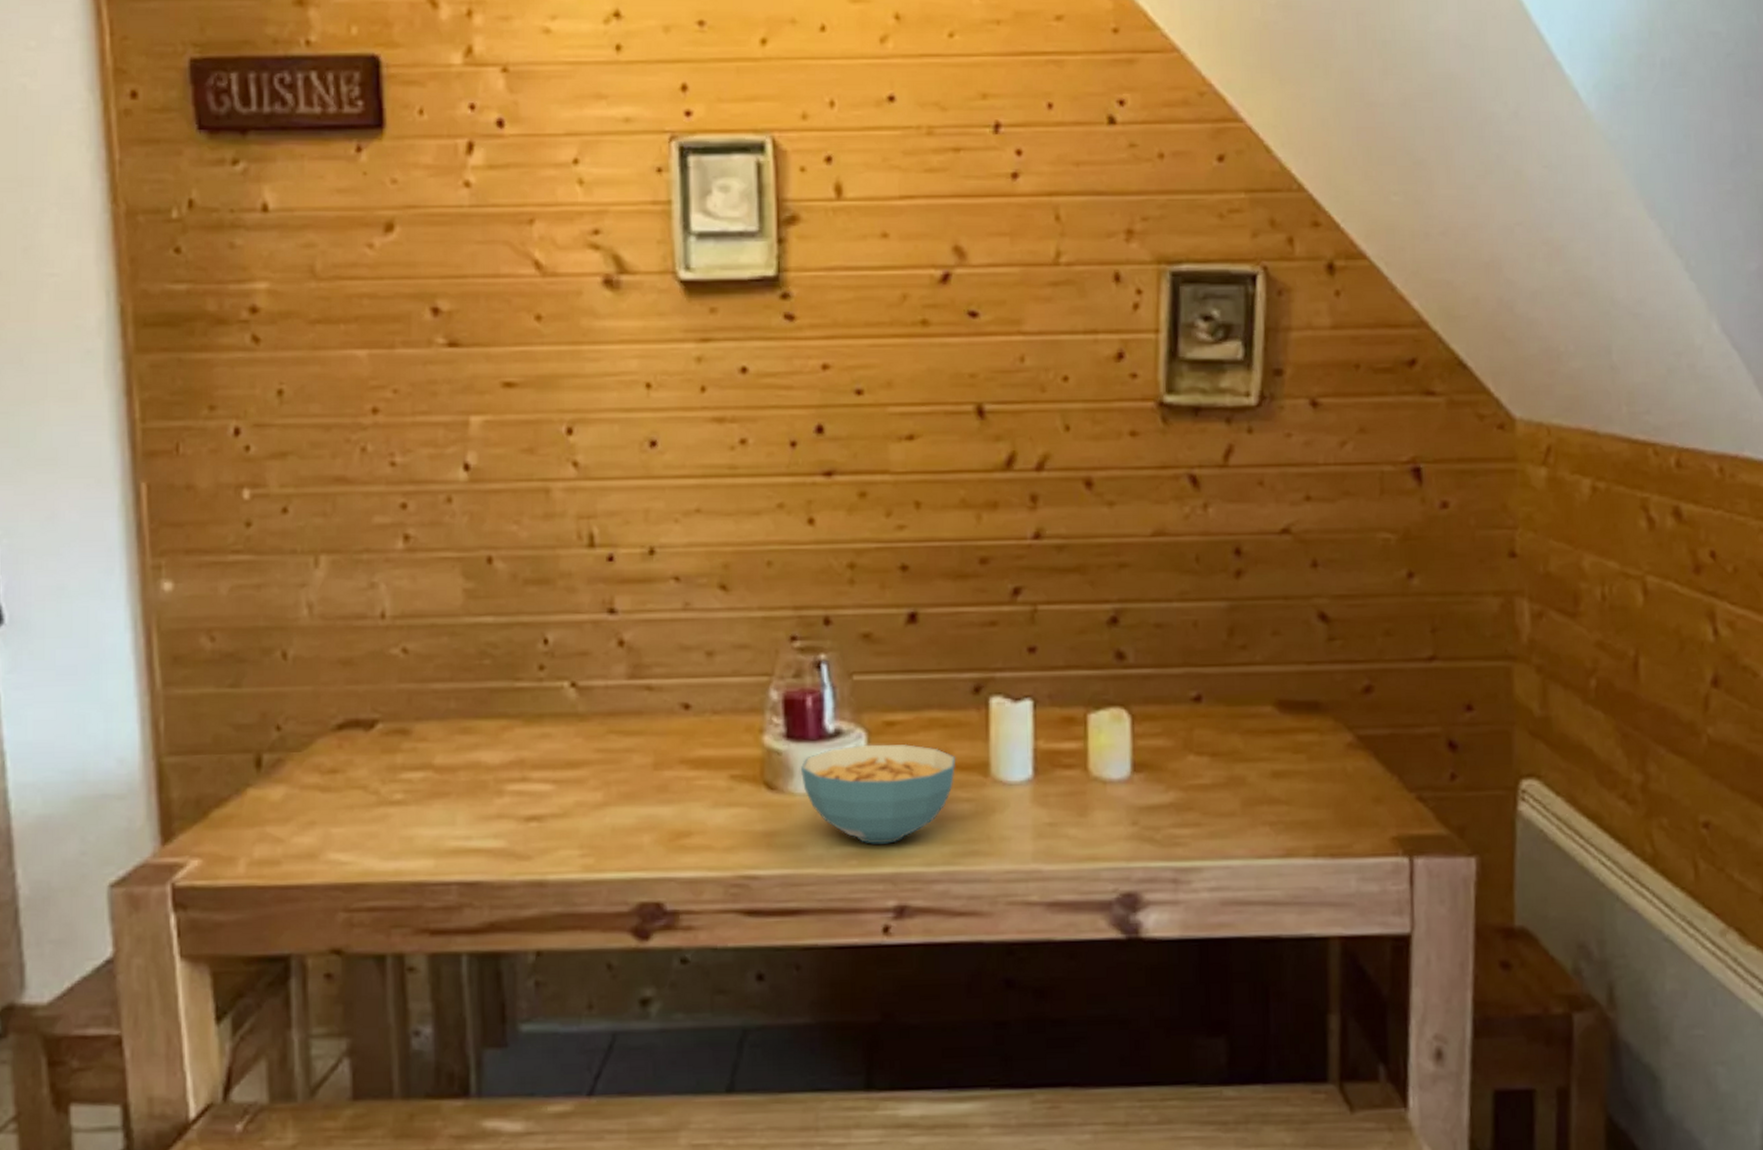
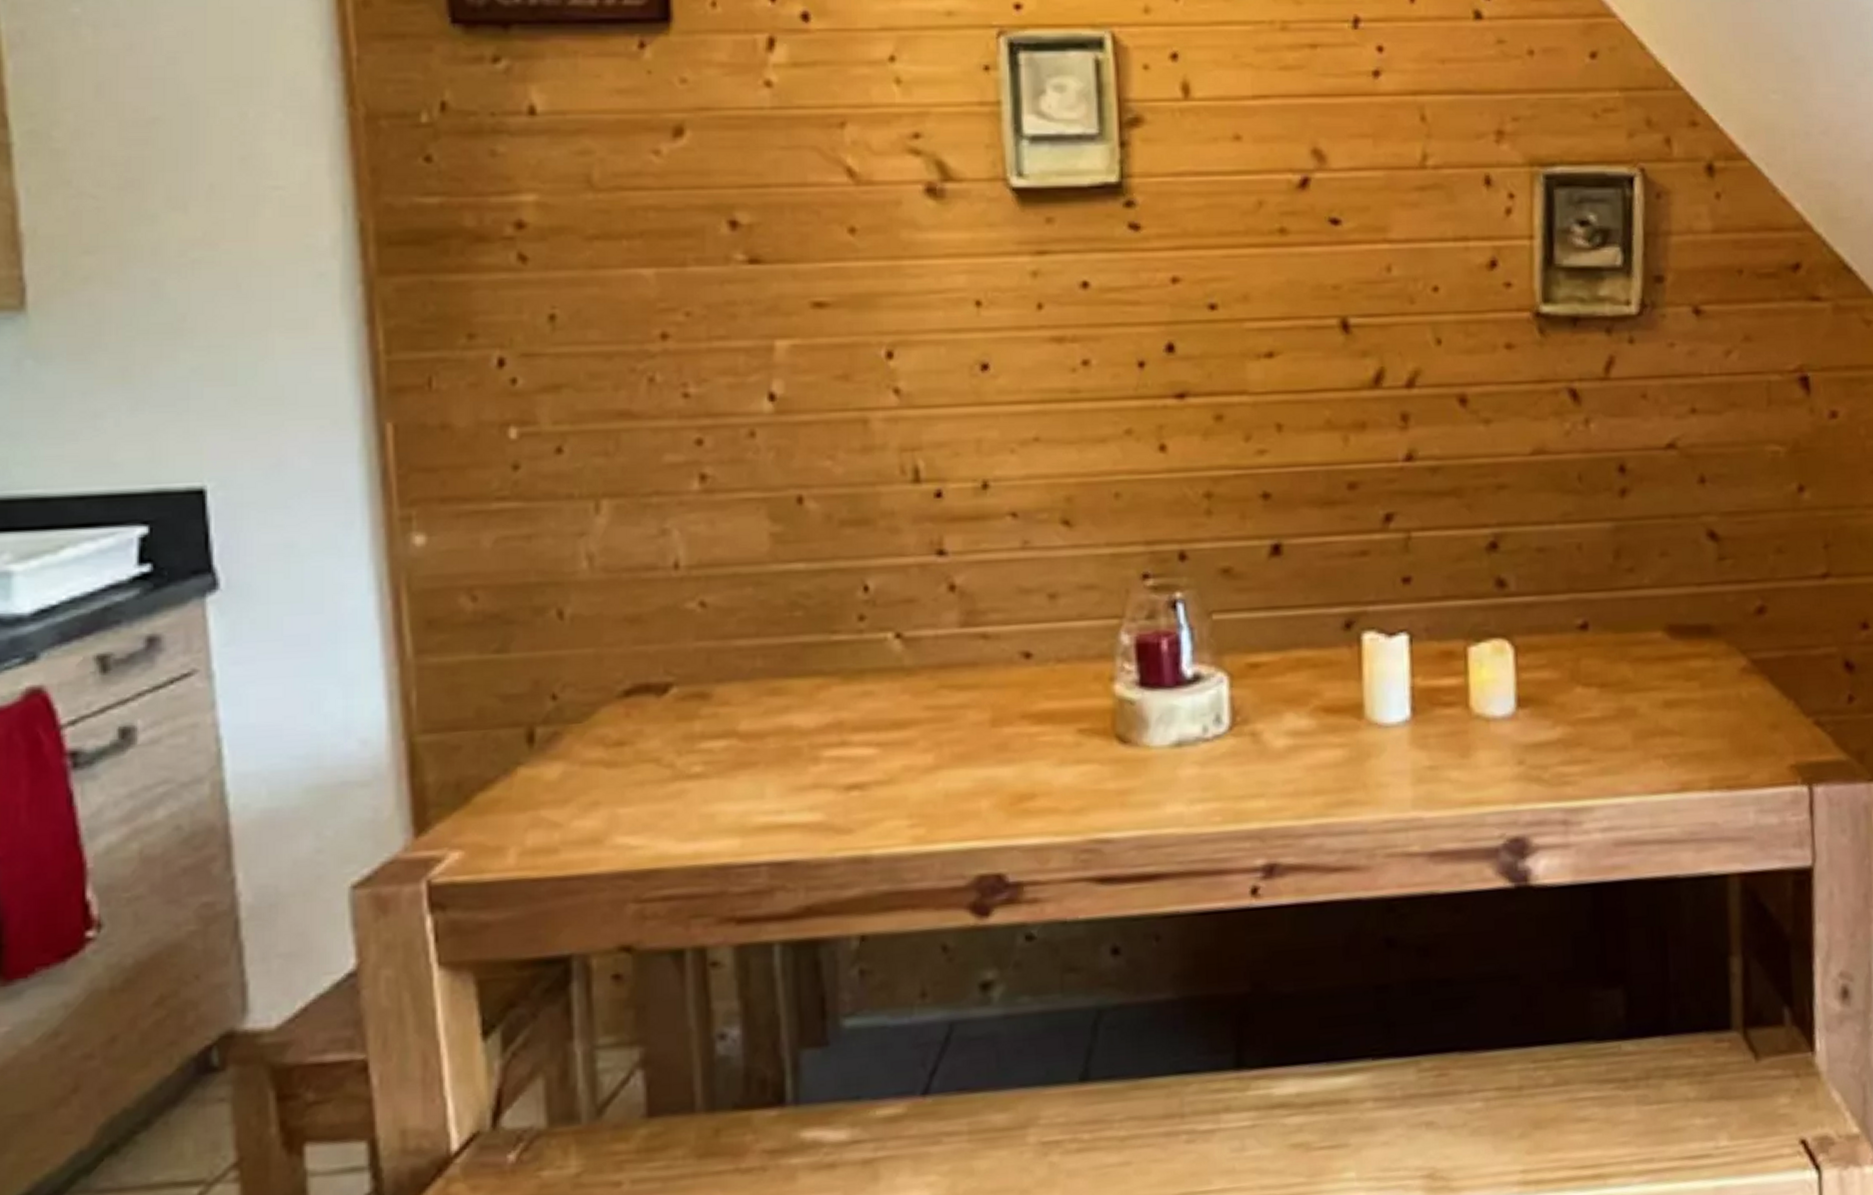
cereal bowl: present [801,744,956,844] -> none [1157,687,1327,798]

